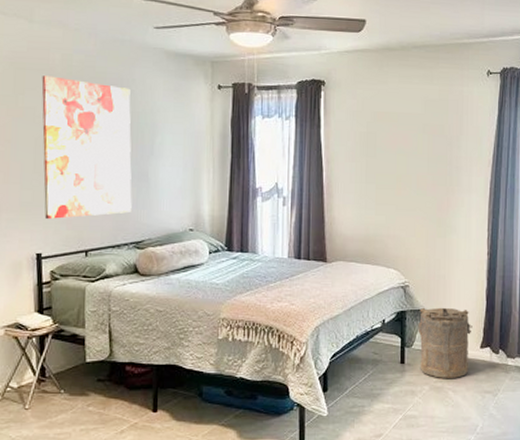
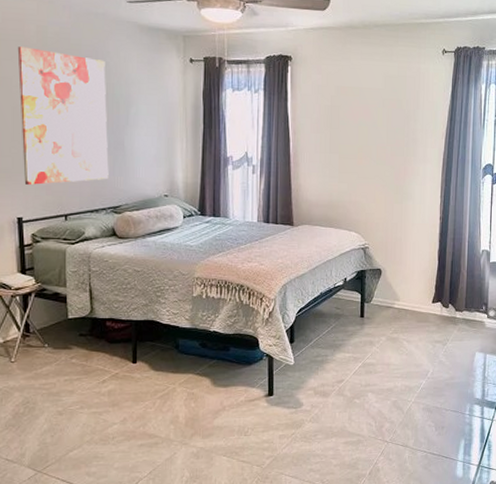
laundry hamper: present [418,307,473,378] -> none [376,266,425,330]

